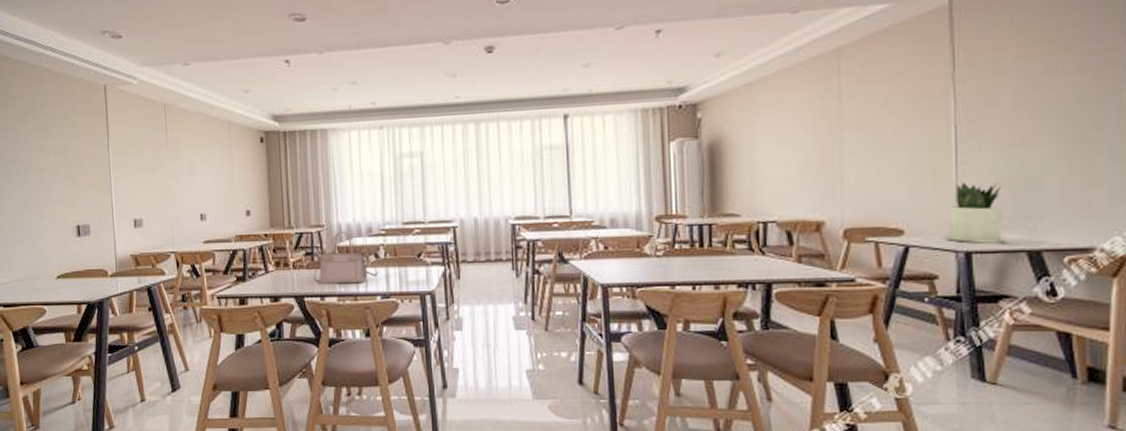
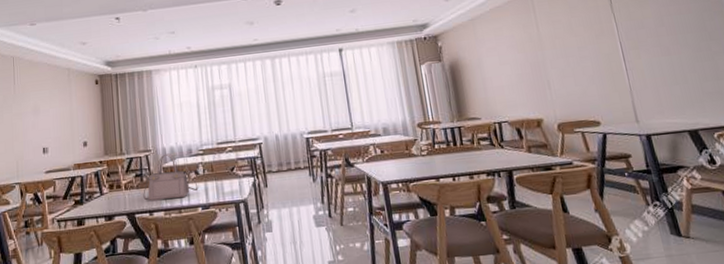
planter: present [944,182,1007,244] -> none [628,81,672,128]

